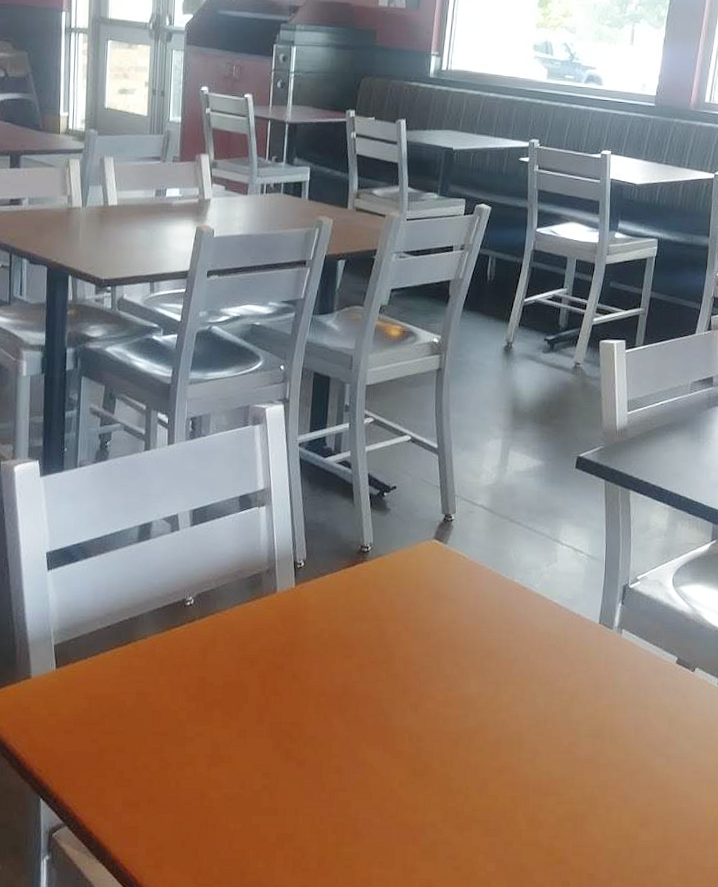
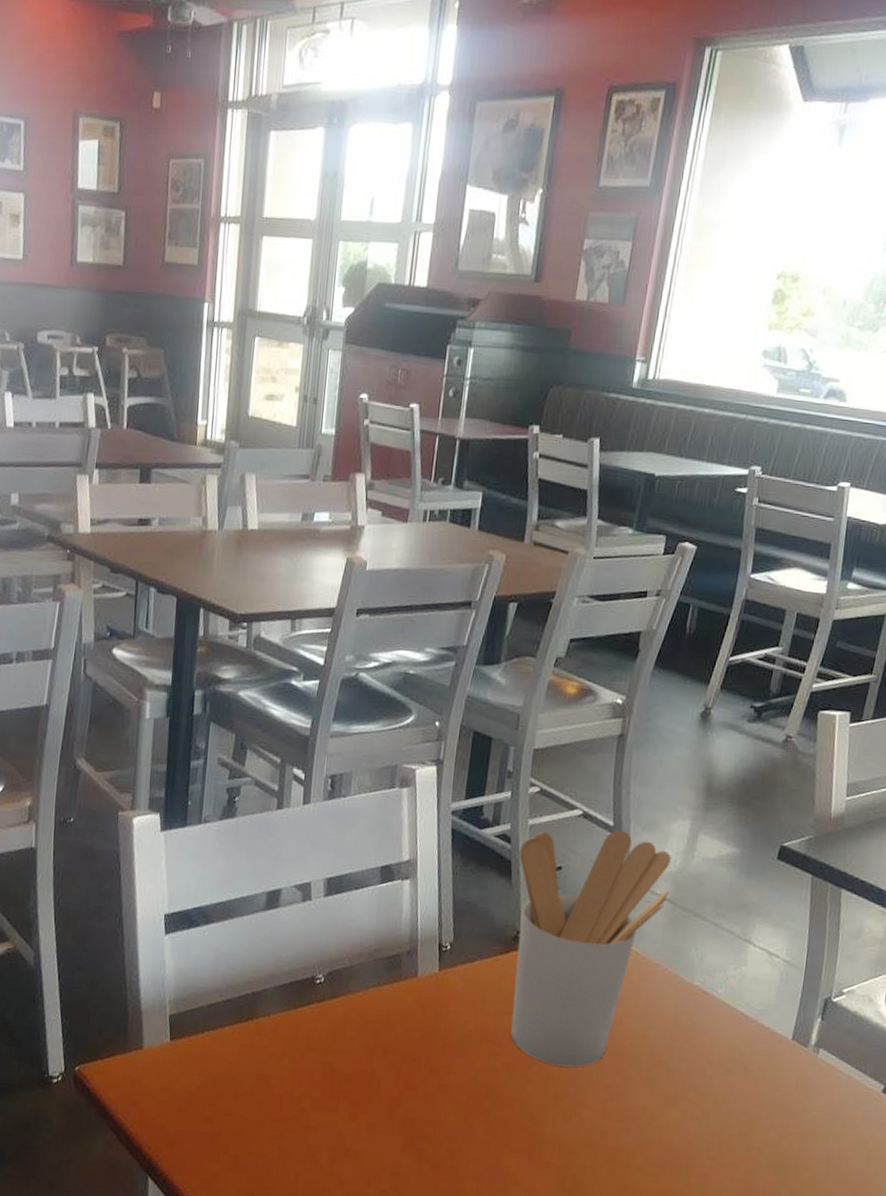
utensil holder: none [359,452,489,663] -> present [511,830,671,1068]

